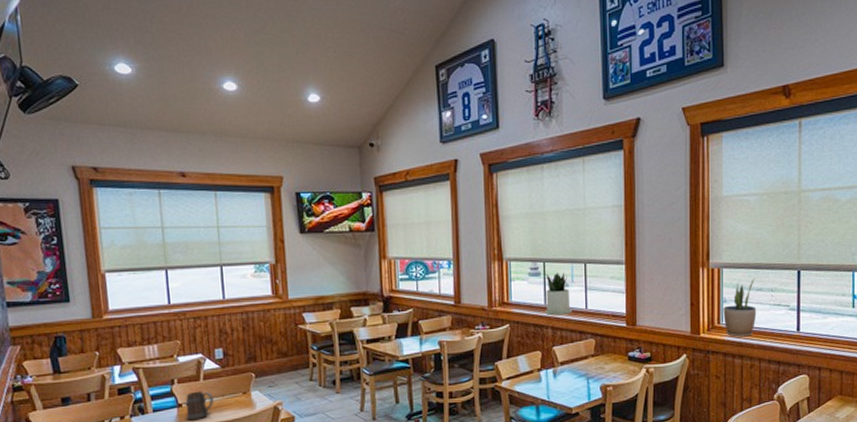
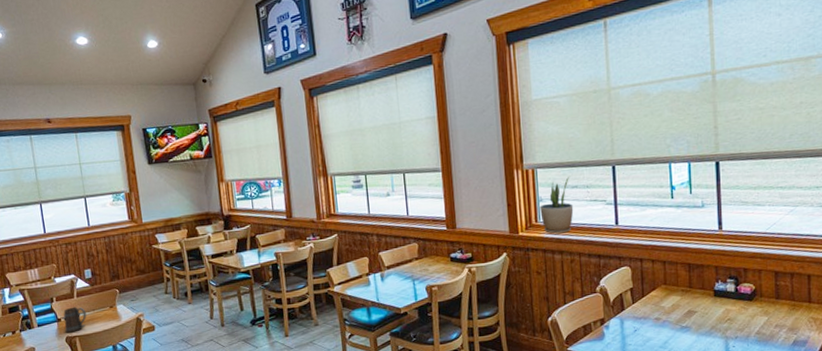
planter: present [544,273,572,316] -> none [367,183,395,224]

